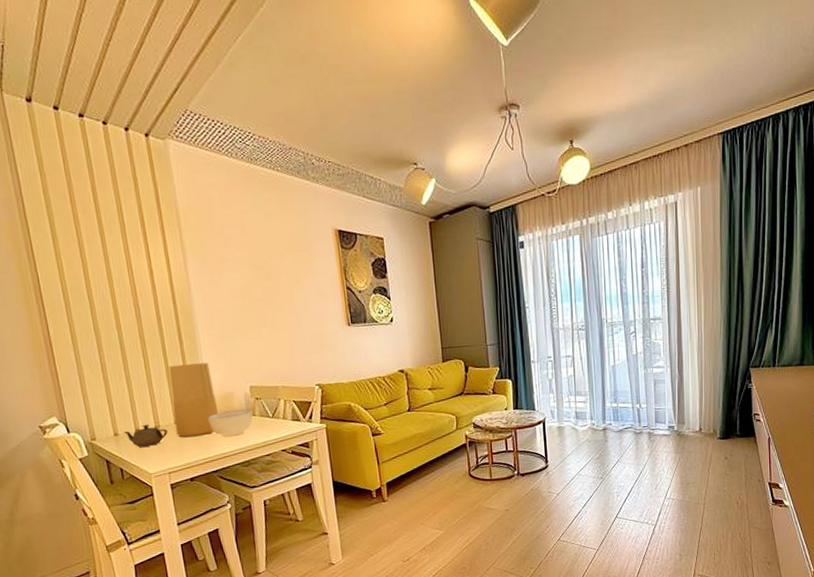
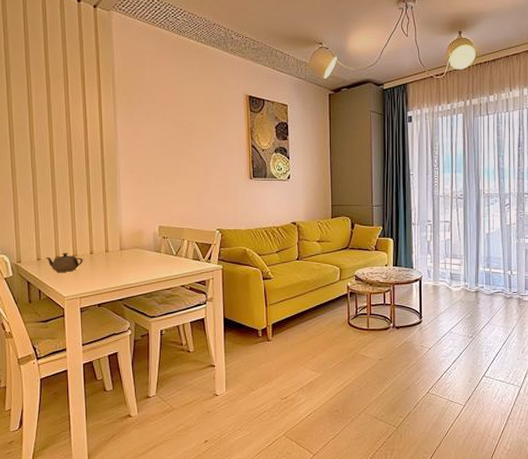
vase: present [168,362,219,438] -> none [90,202,130,267]
bowl: present [207,409,253,438] -> none [118,247,159,270]

